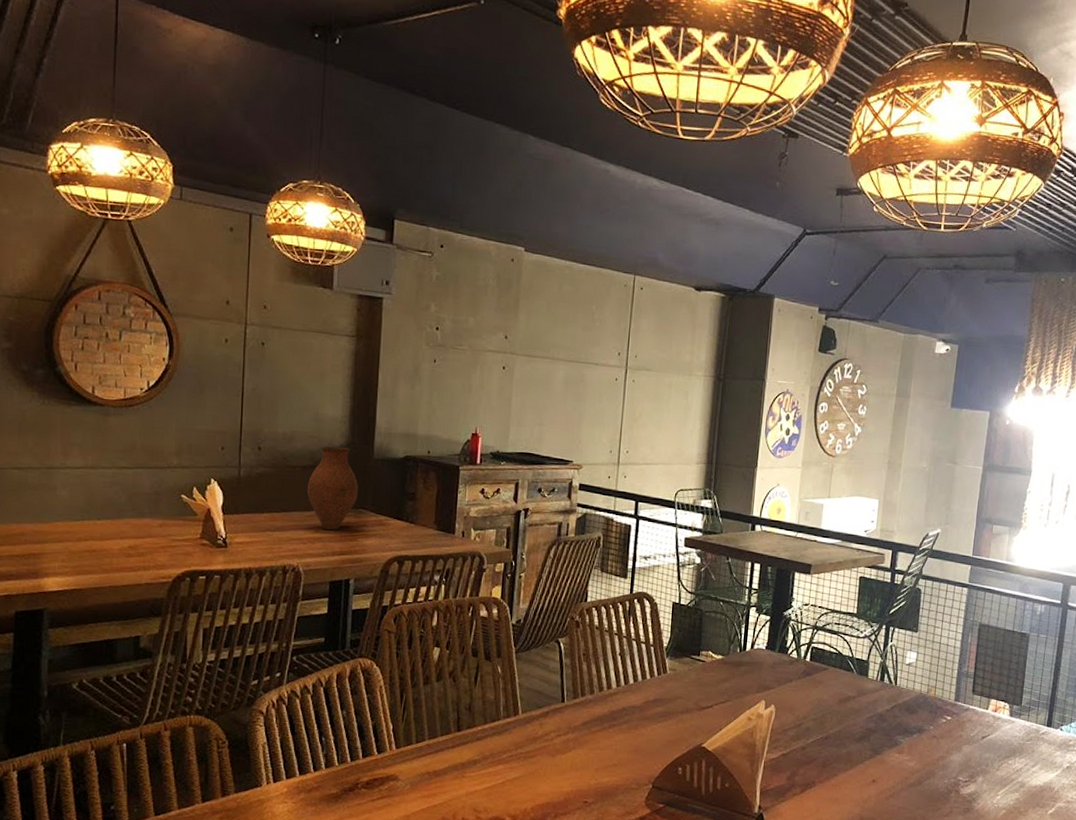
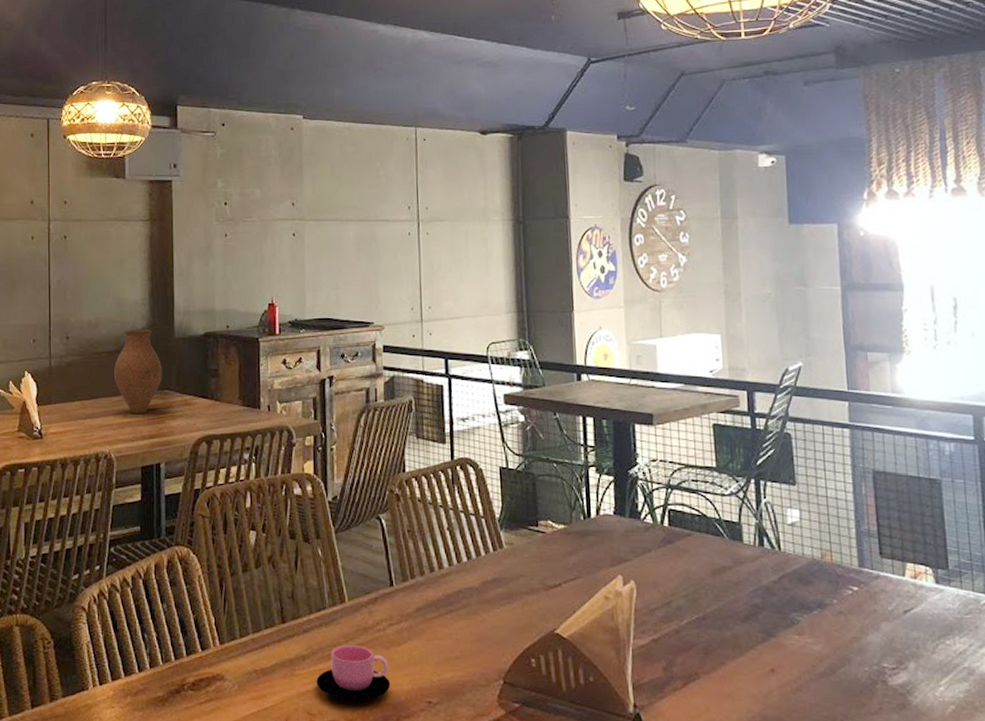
cup: none [485,751,553,799] -> present [316,644,391,700]

